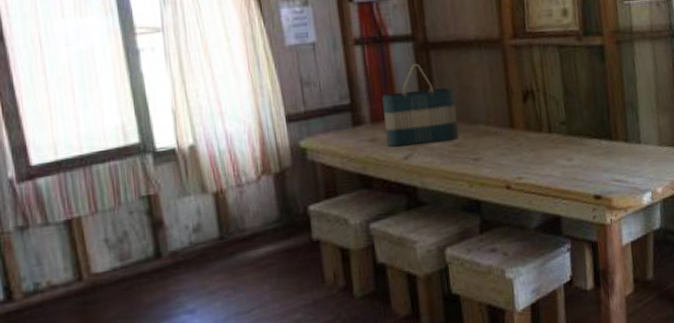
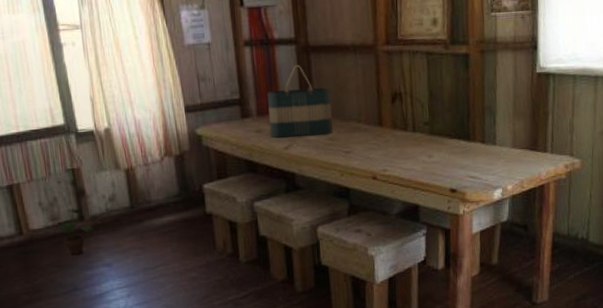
potted plant: none [114,243,173,302] -> present [47,208,93,255]

